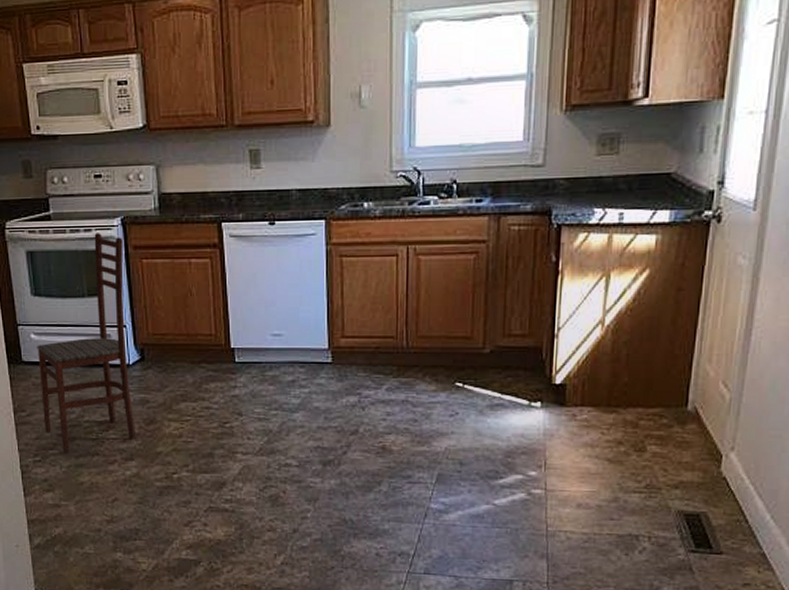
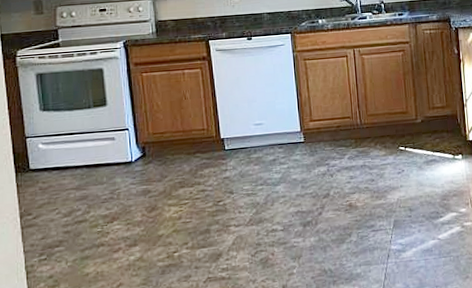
dining chair: present [37,233,136,454] -> none [44,55,139,249]

